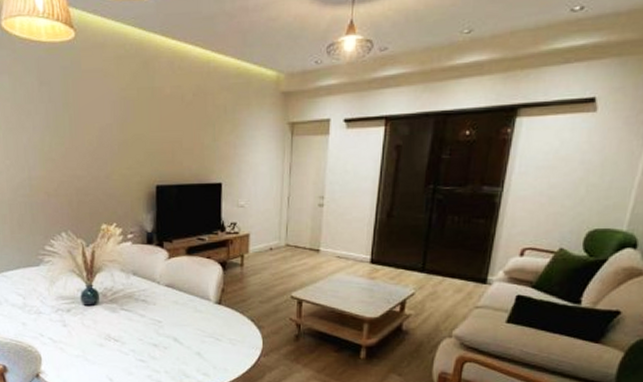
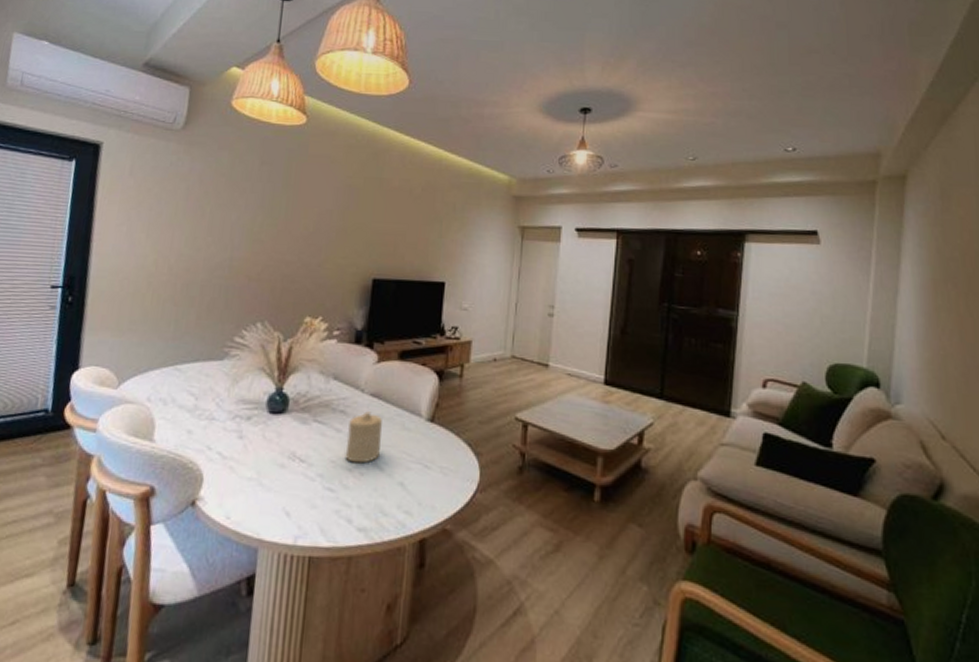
candle: none [149,299,179,340] -> present [344,411,382,464]

